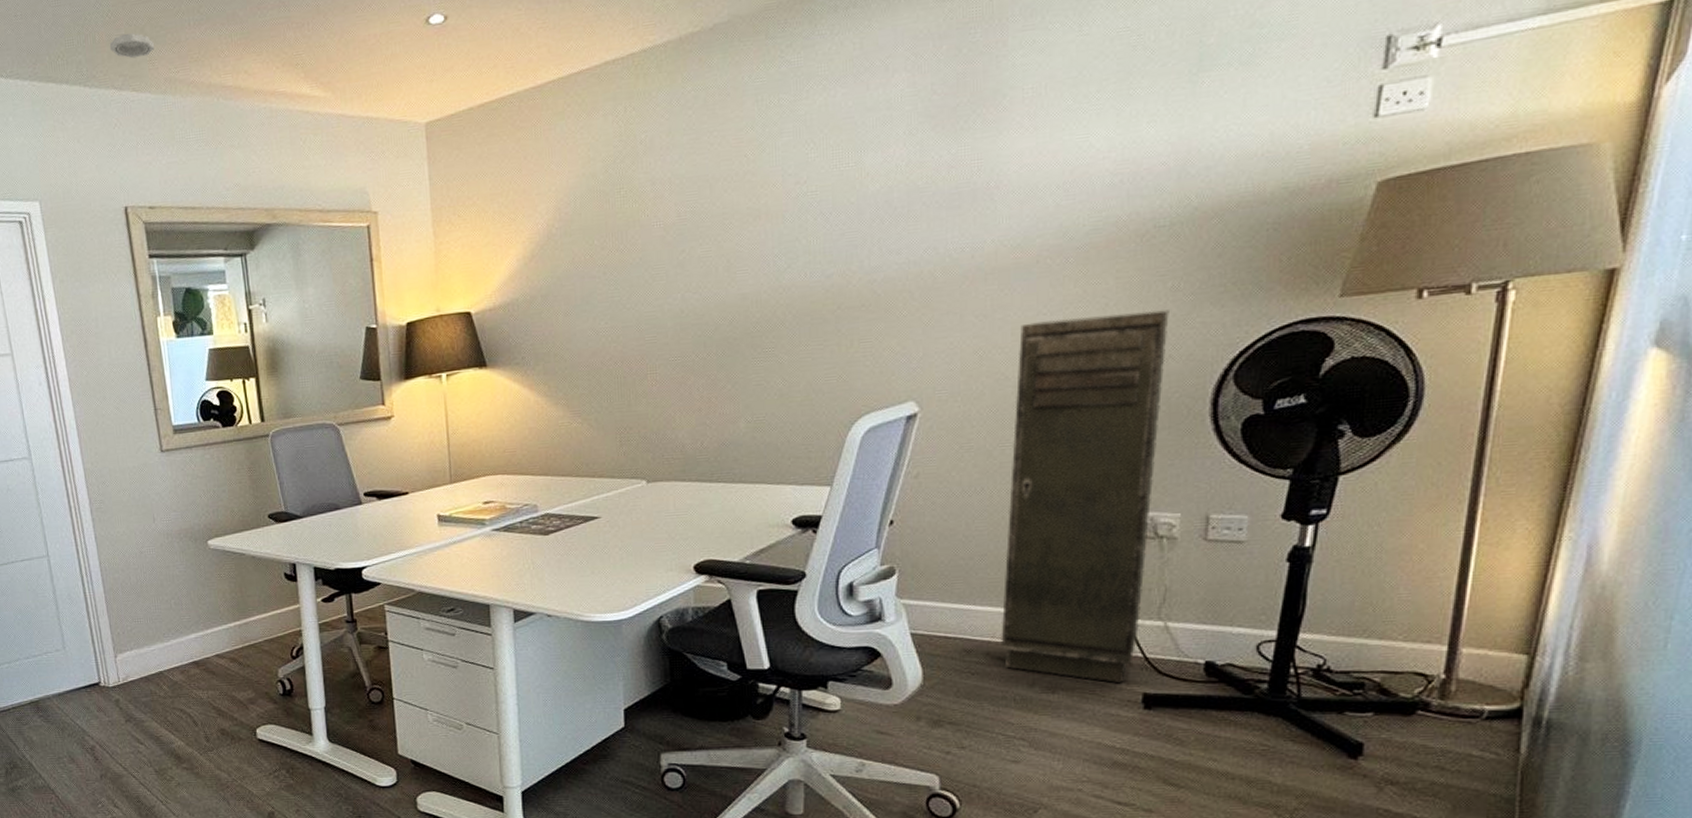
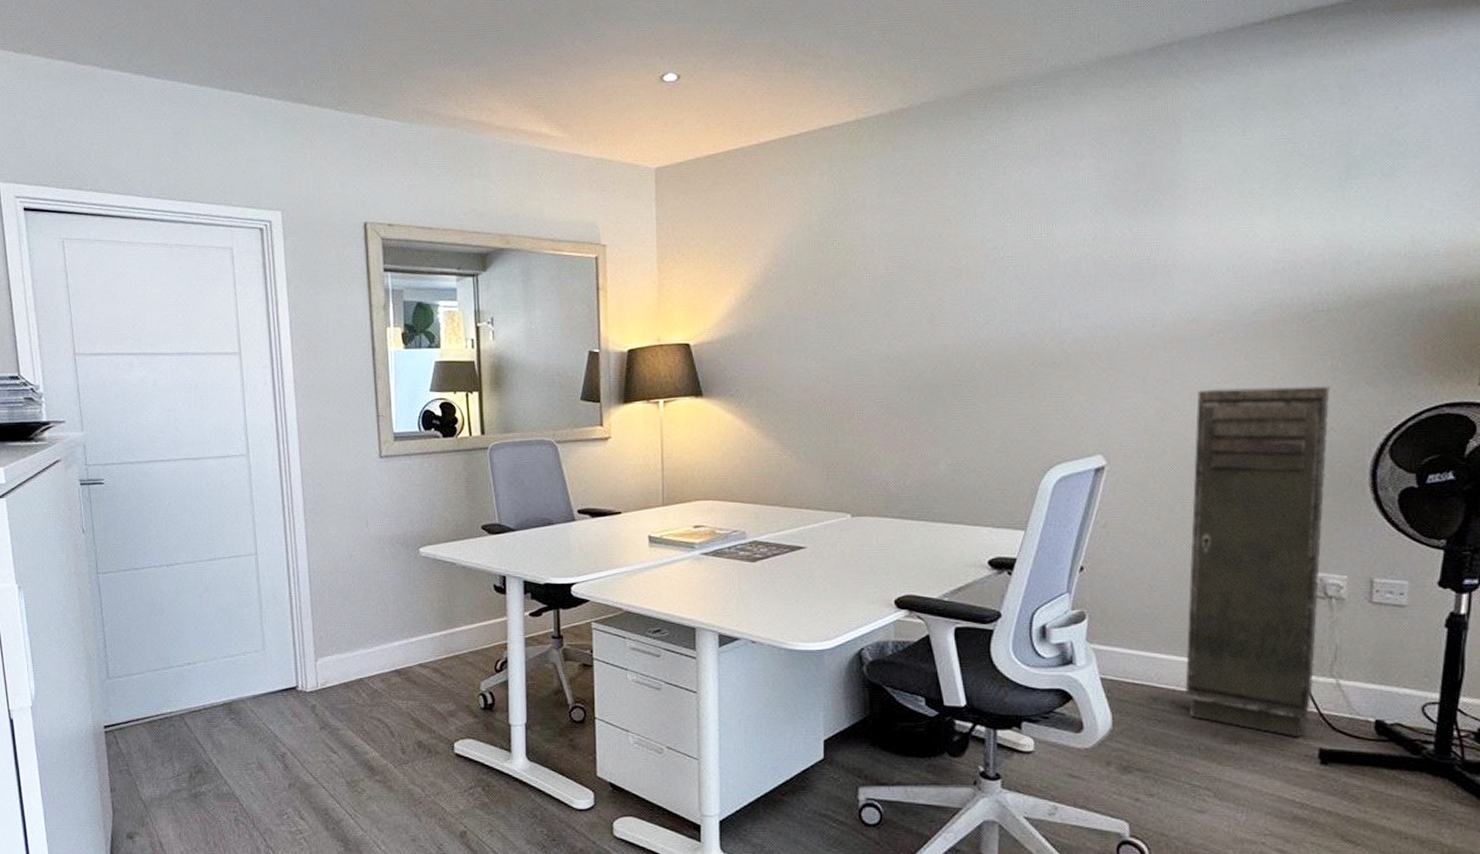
smoke detector: present [109,33,155,59] -> none [362,65,406,89]

